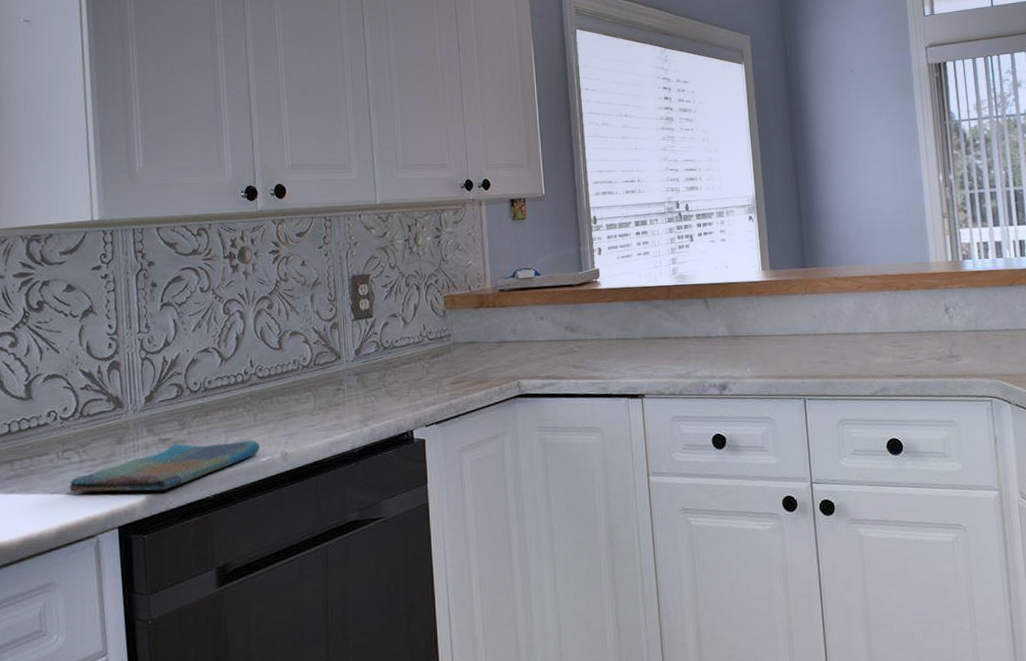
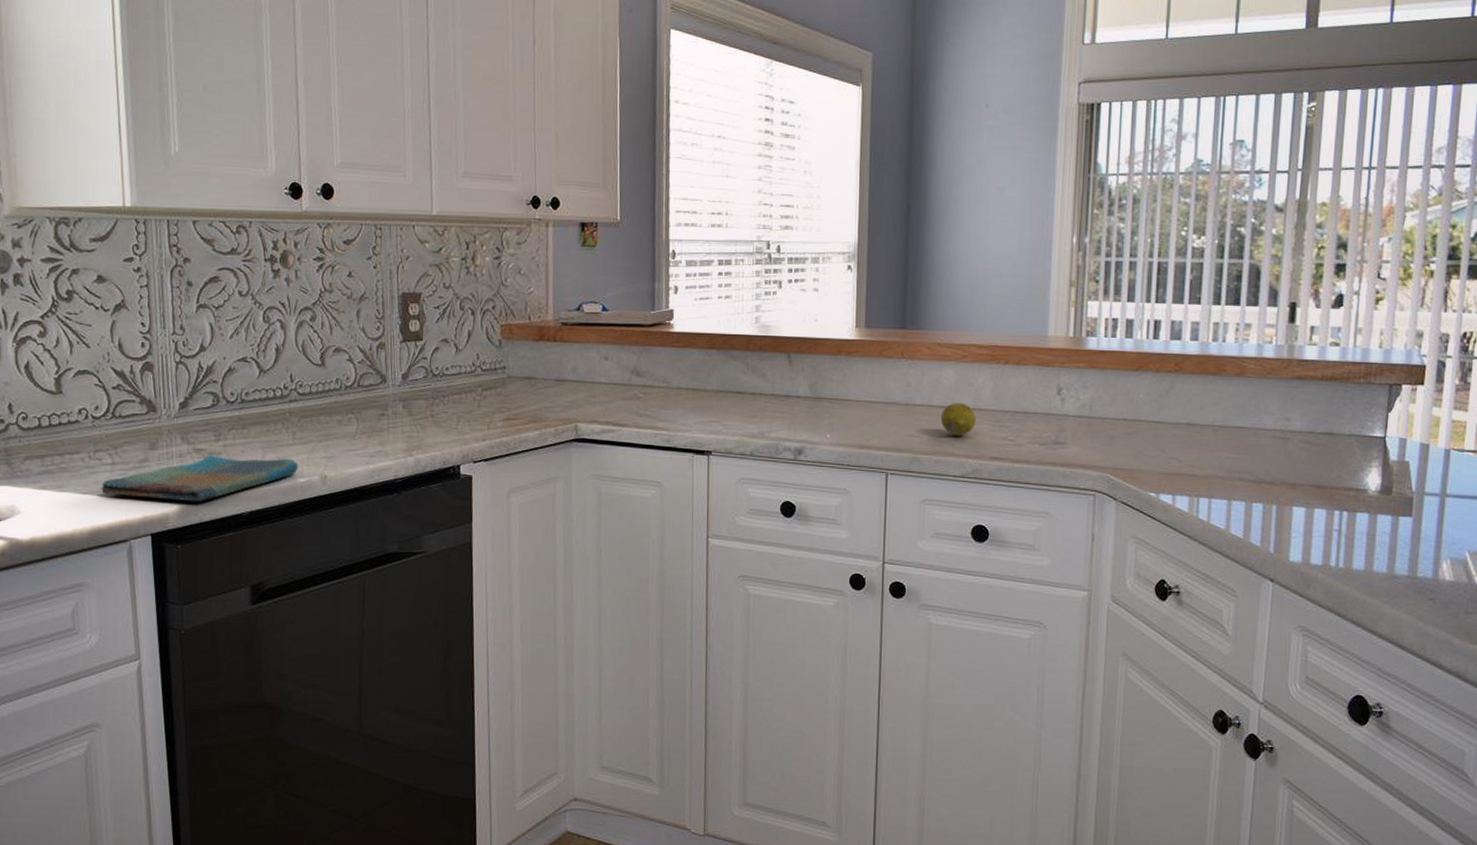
fruit: none [846,328,878,359] -> present [940,402,976,437]

